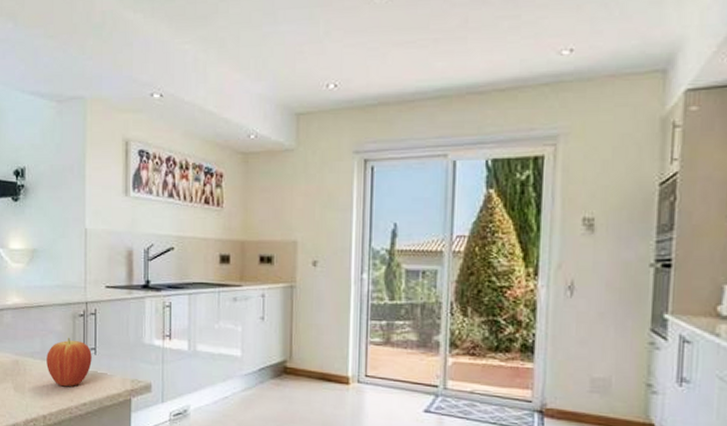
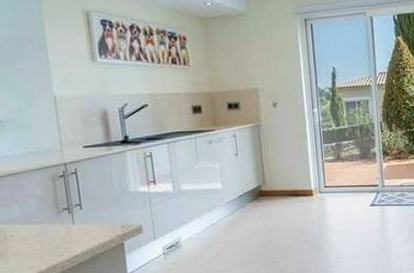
fruit: present [46,338,92,387] -> none [28,199,79,245]

